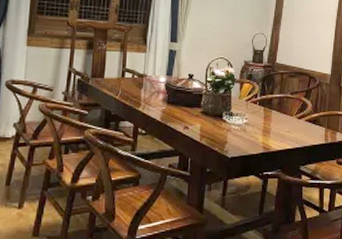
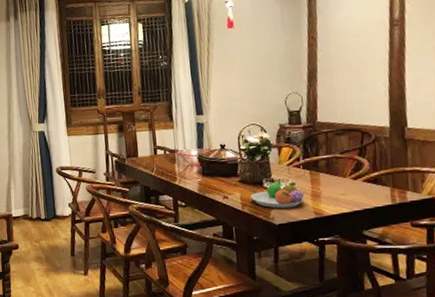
fruit bowl: none [210,115,258,142] -> present [251,181,305,209]

